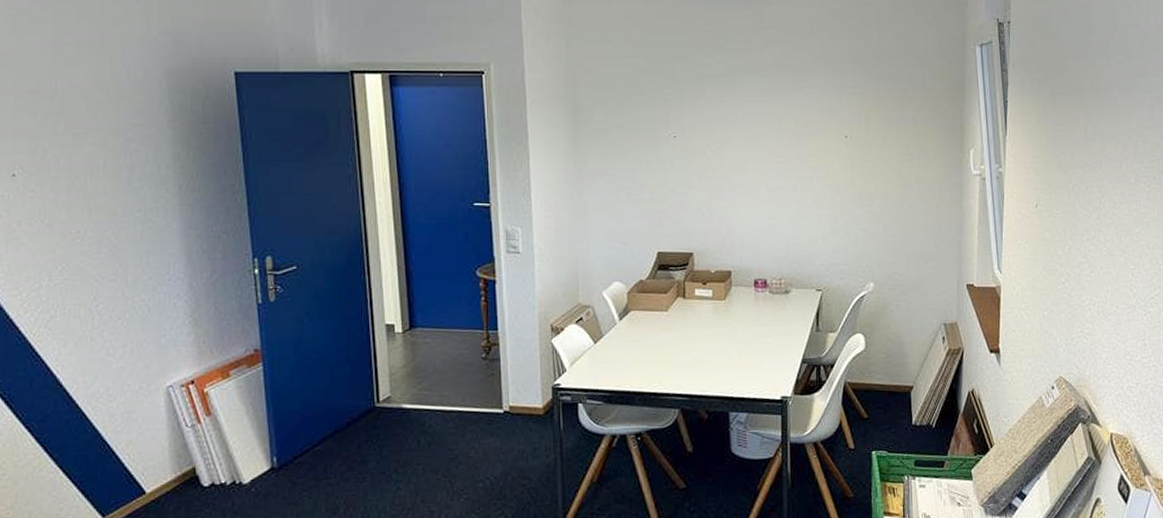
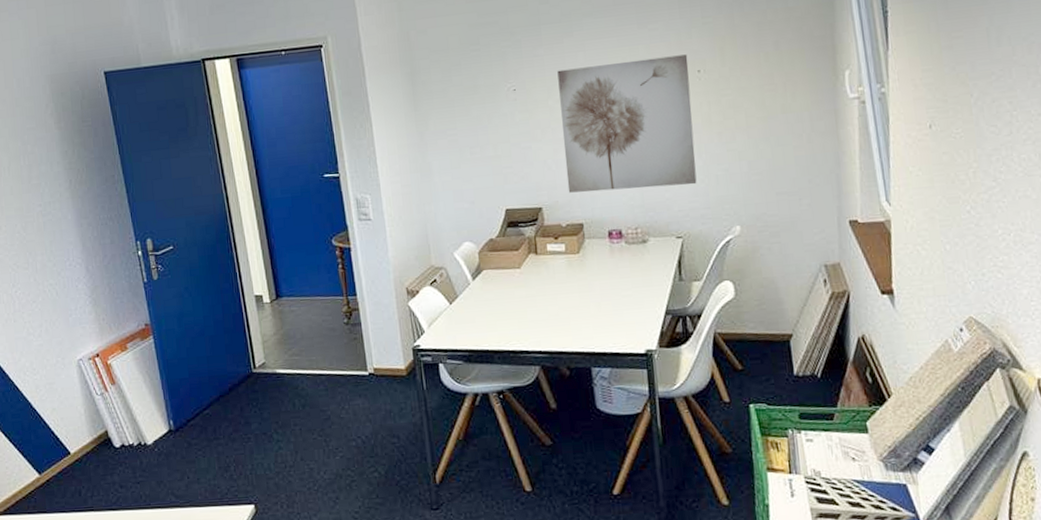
wall art: none [717,120,838,242] -> present [557,54,697,193]

